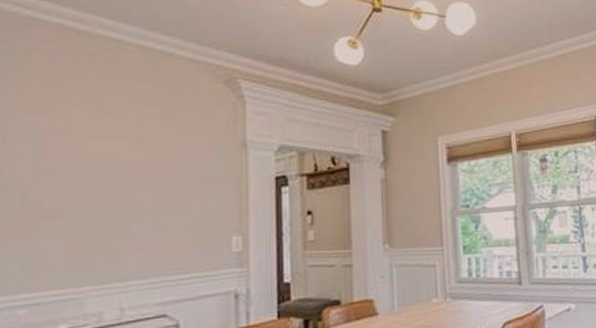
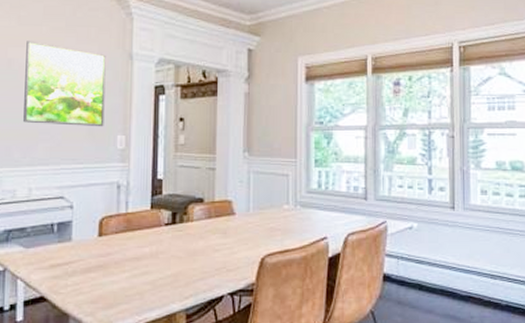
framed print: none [110,132,215,230] -> present [23,41,106,127]

